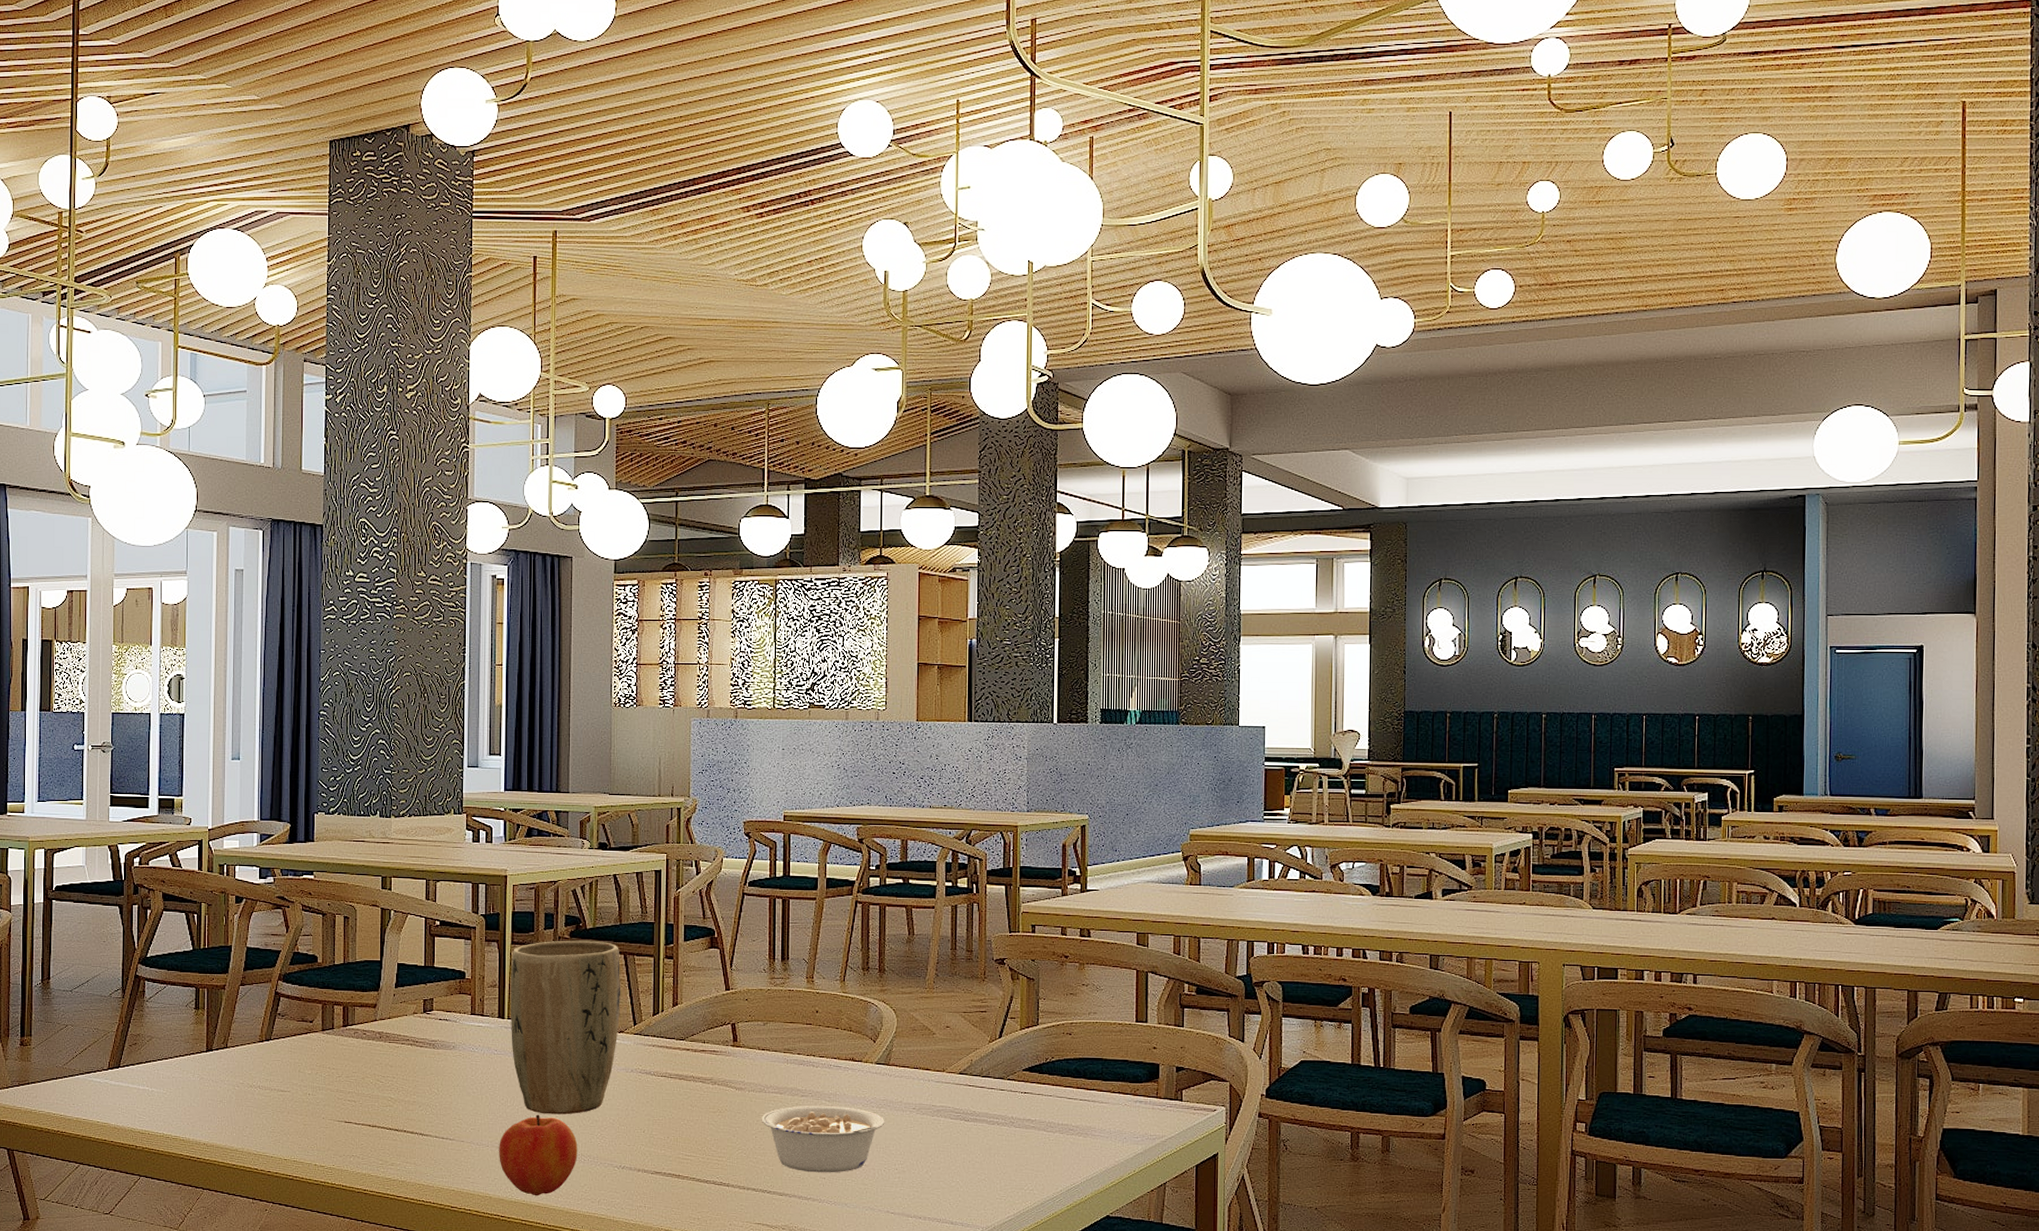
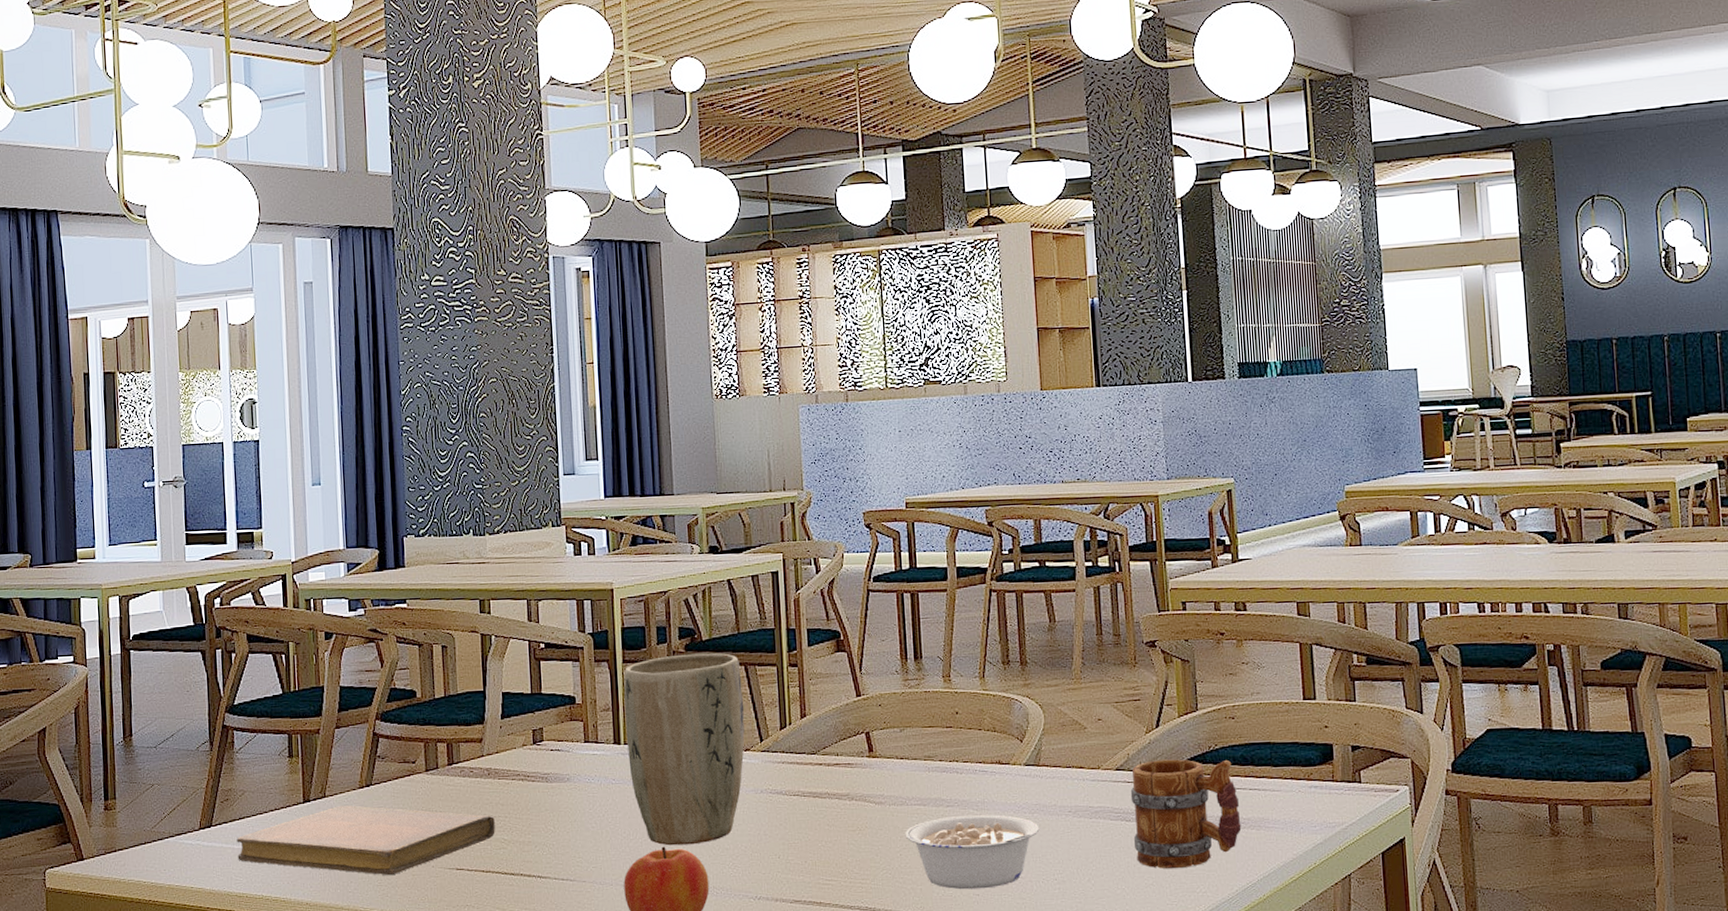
notebook: none [142,1057,383,1124] -> present [236,805,495,876]
mug: none [971,1067,1070,1167] -> present [1130,759,1242,869]

